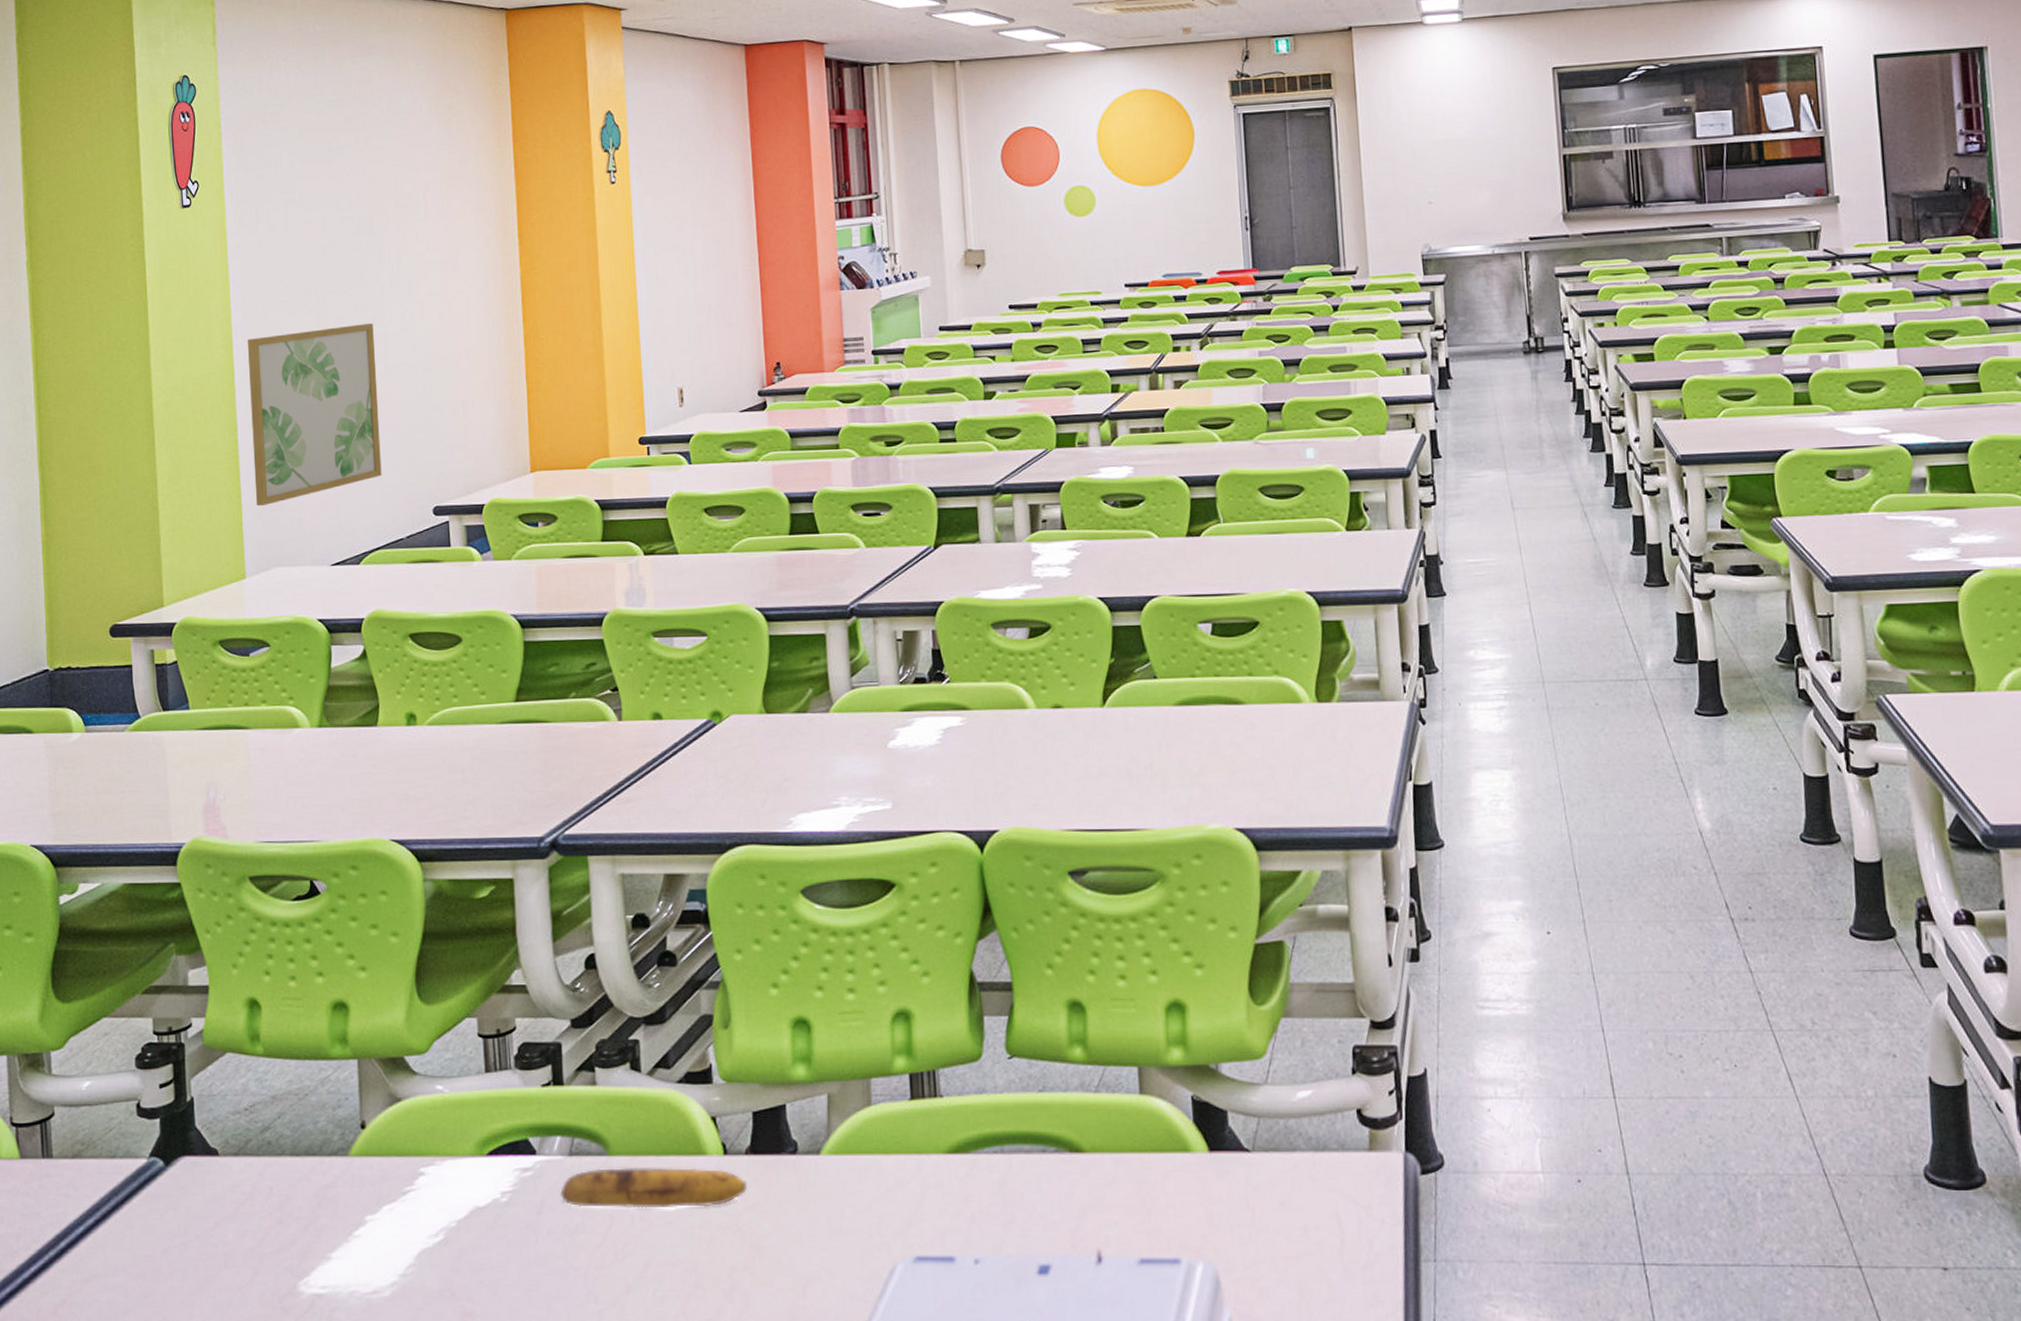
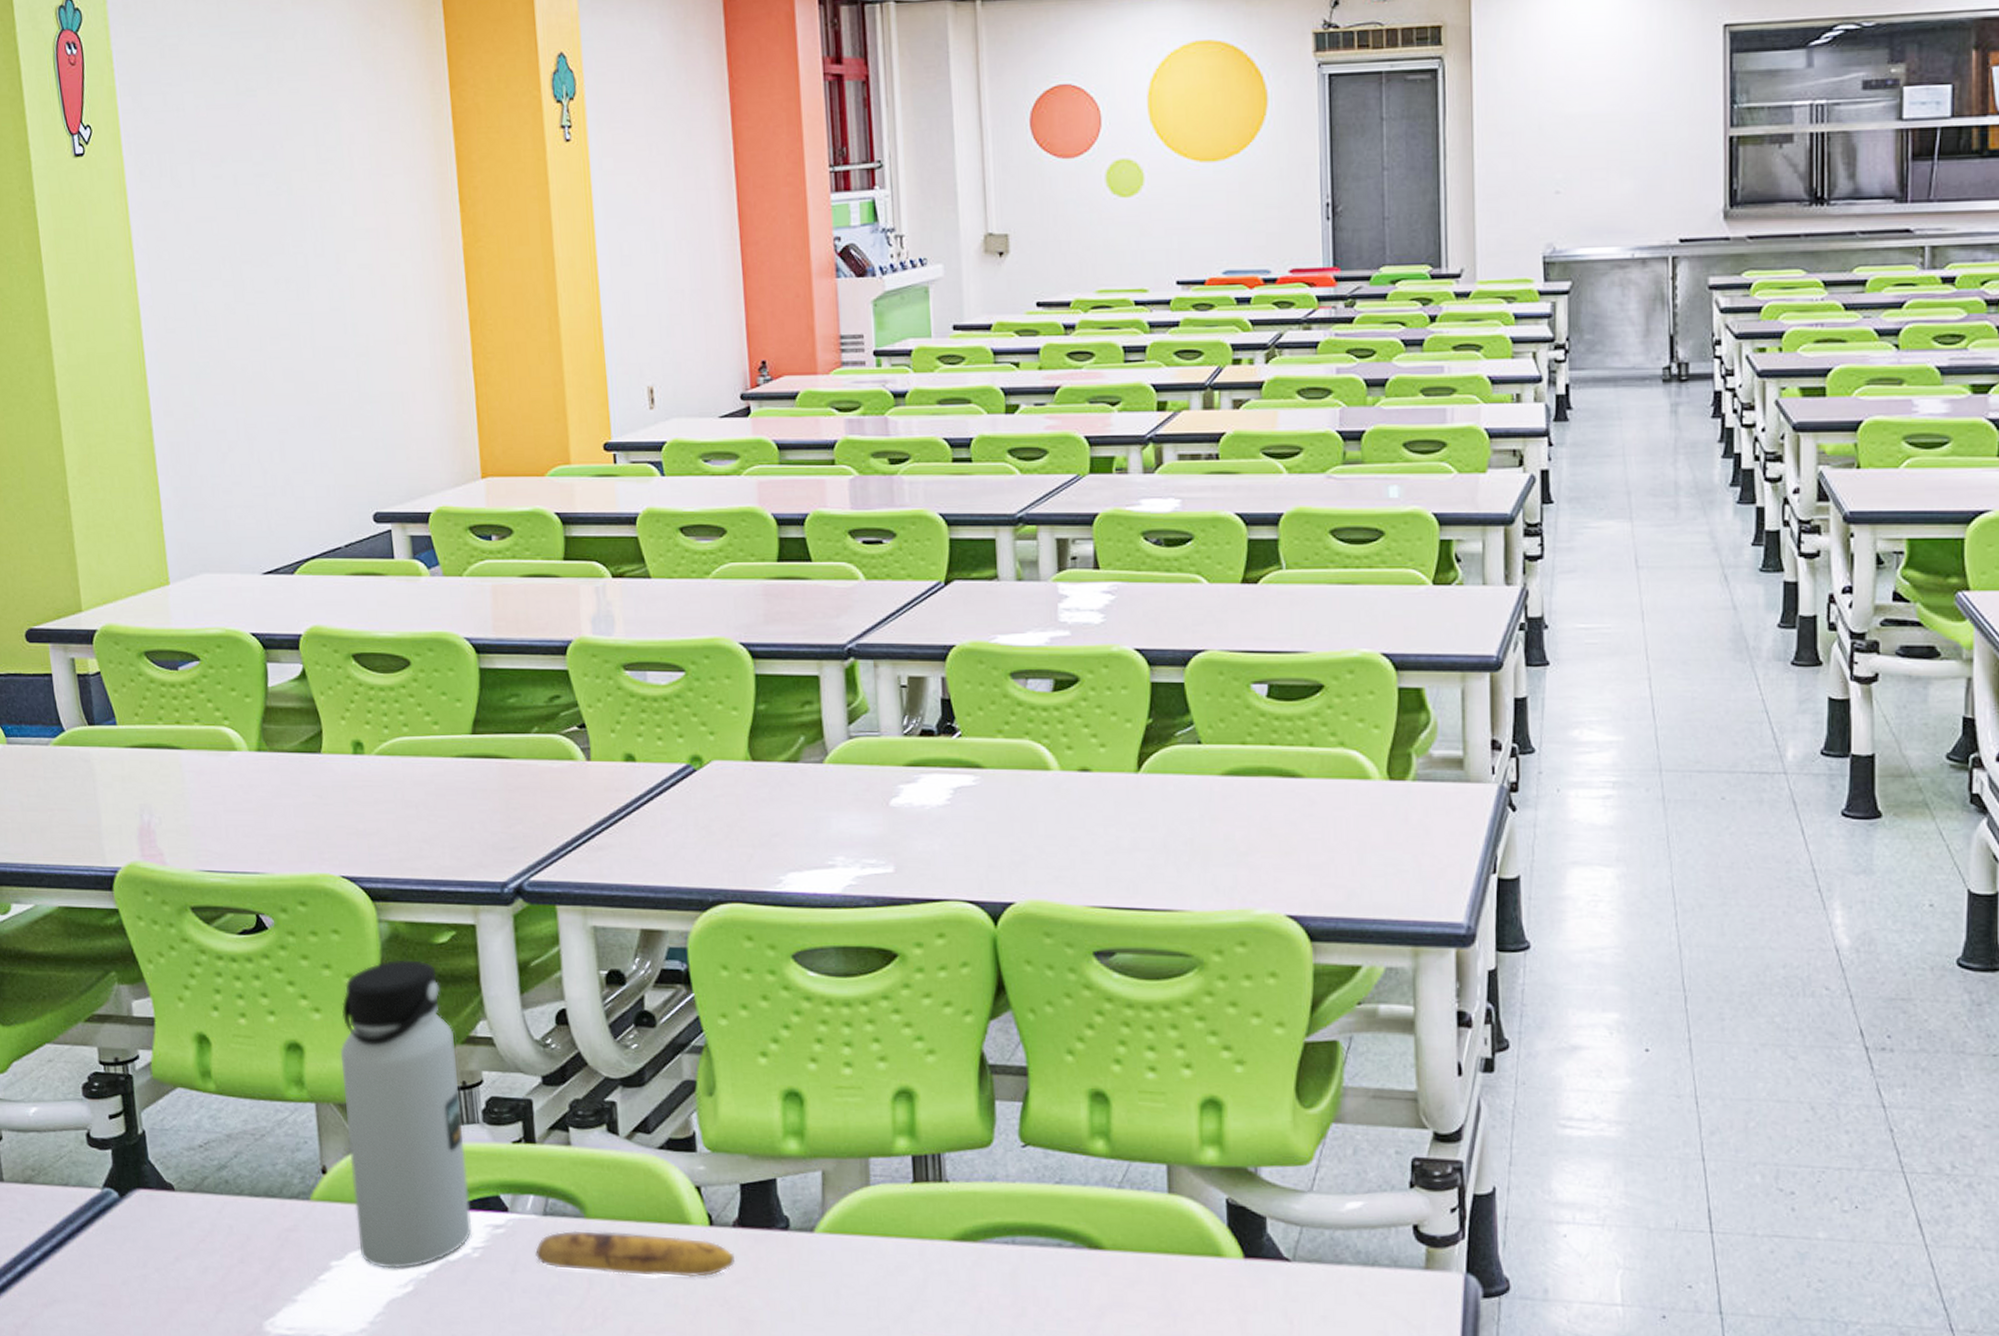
wall art: present [247,324,382,507] -> none [156,300,314,505]
water bottle: none [383,915,501,1219] -> present [340,959,472,1269]

